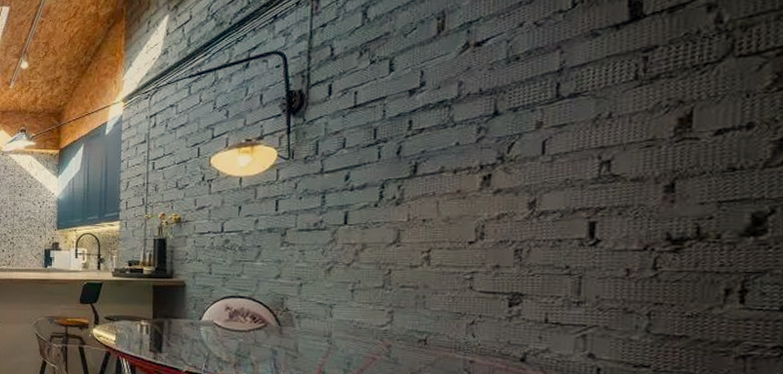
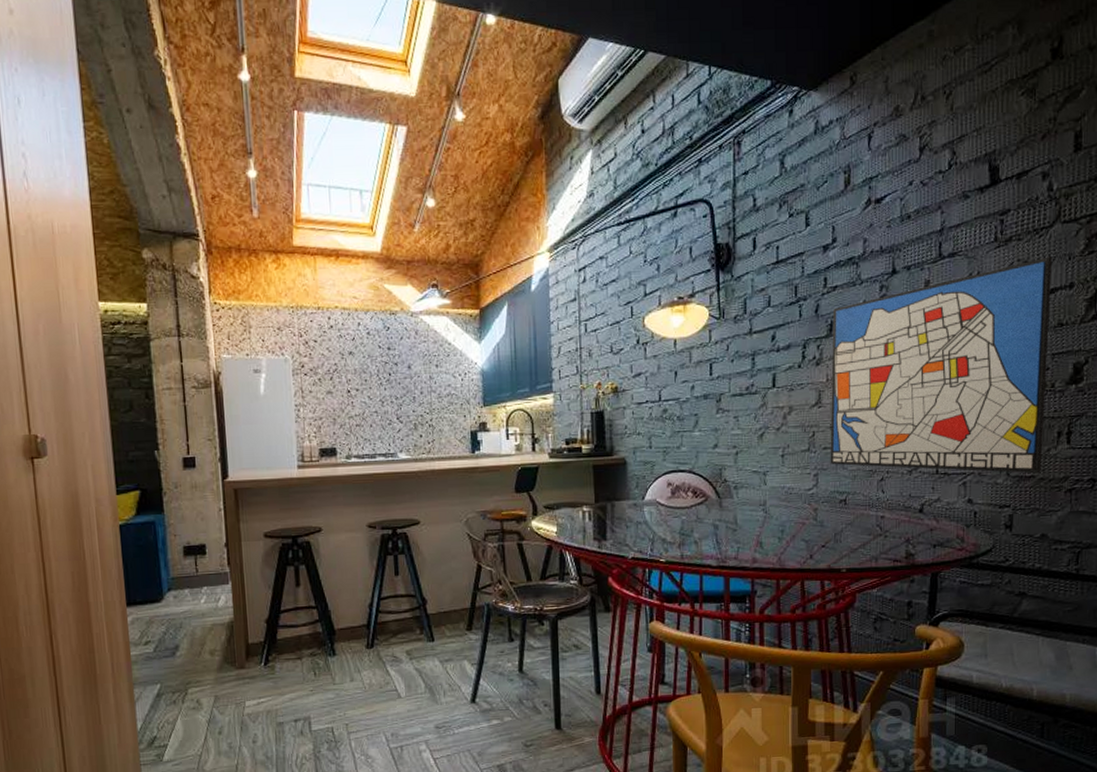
wall art: none [408,94,720,334] -> present [830,256,1052,474]

